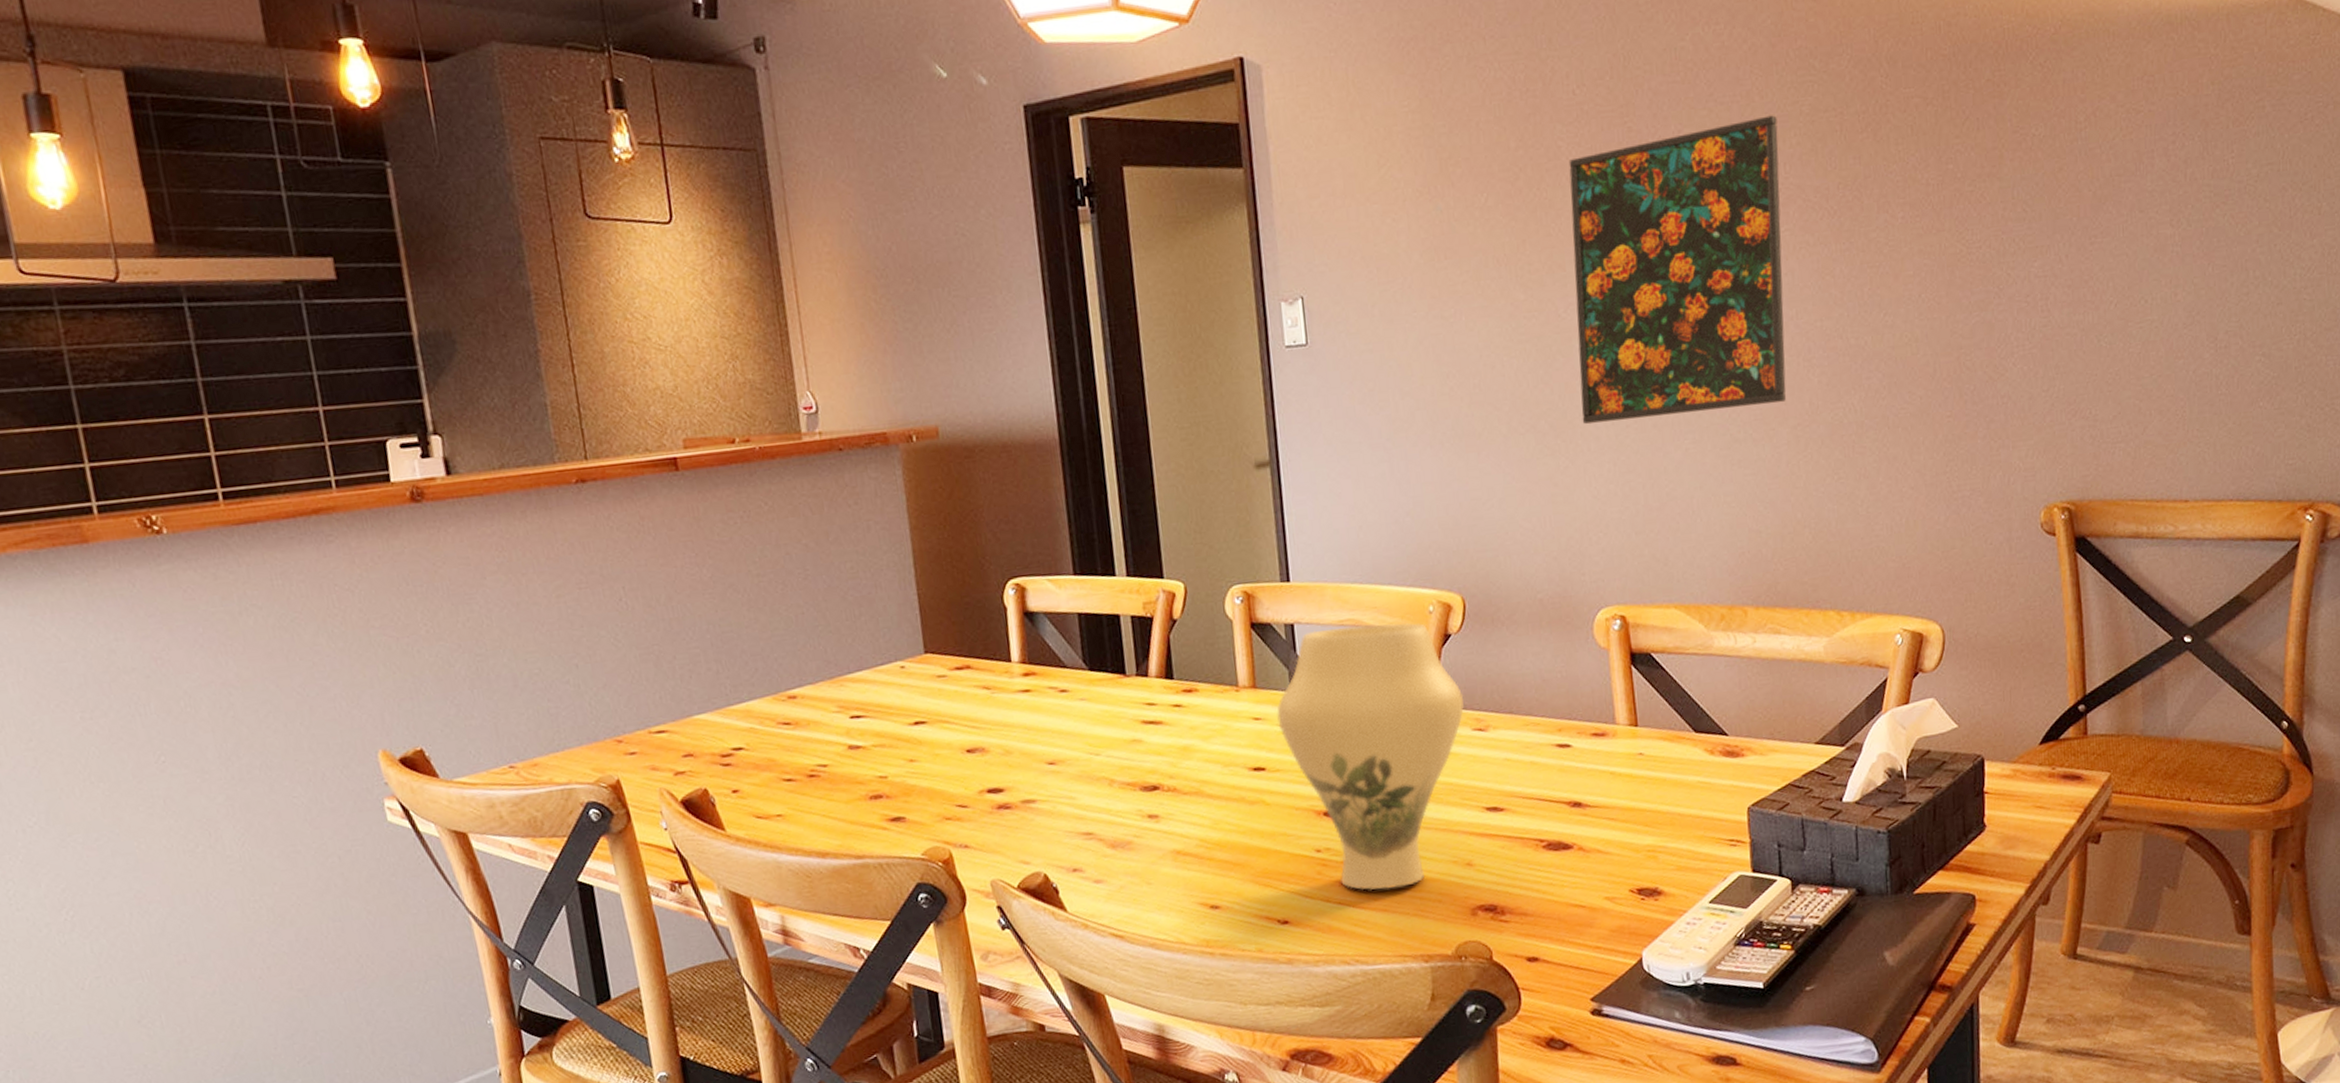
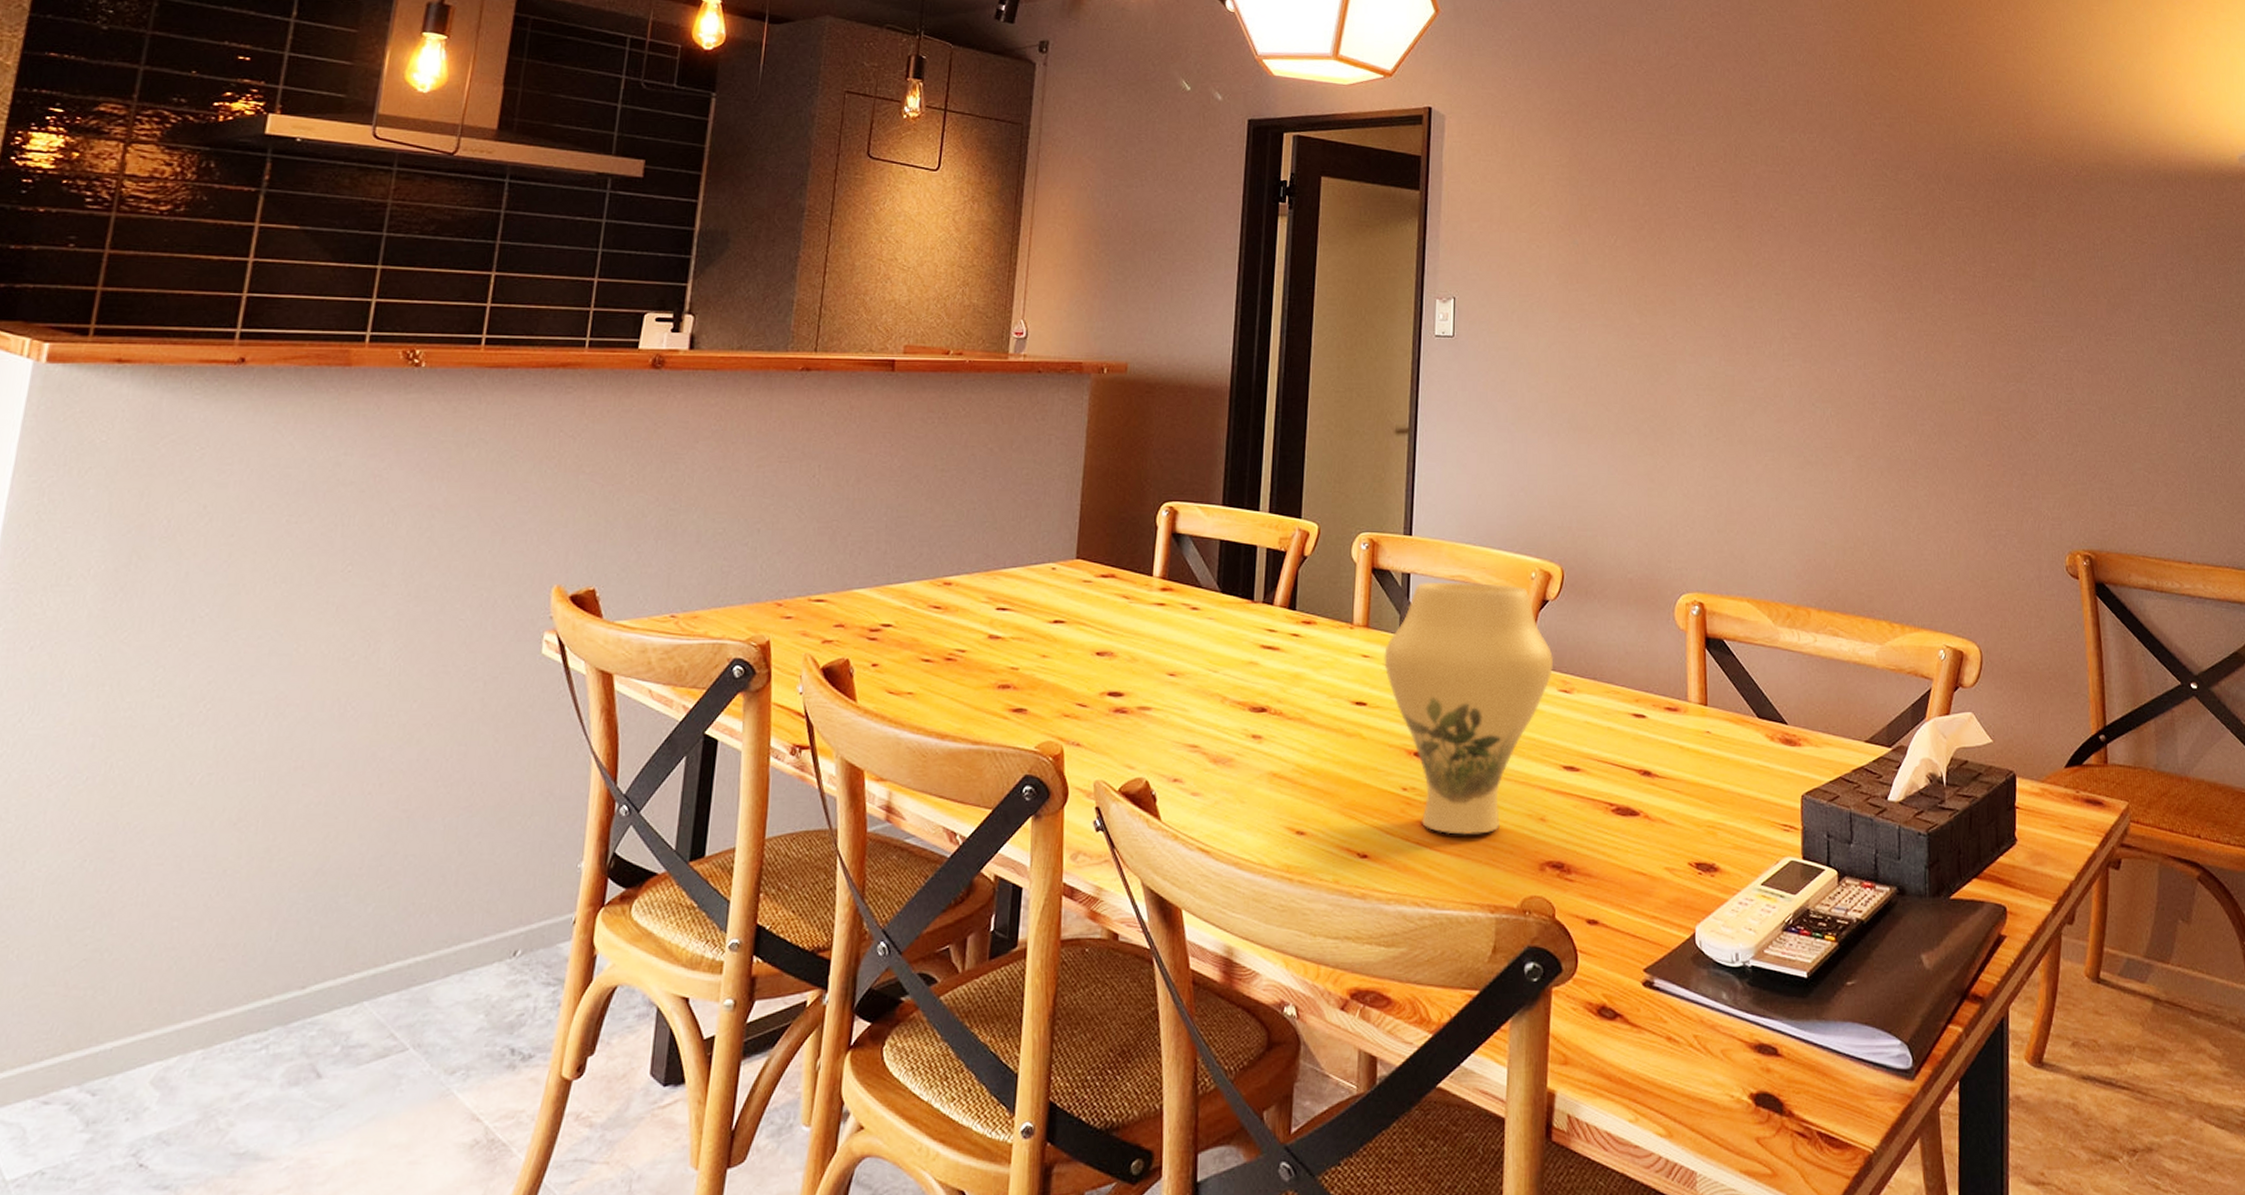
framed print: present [1568,115,1786,425] -> none [1679,207,1856,436]

